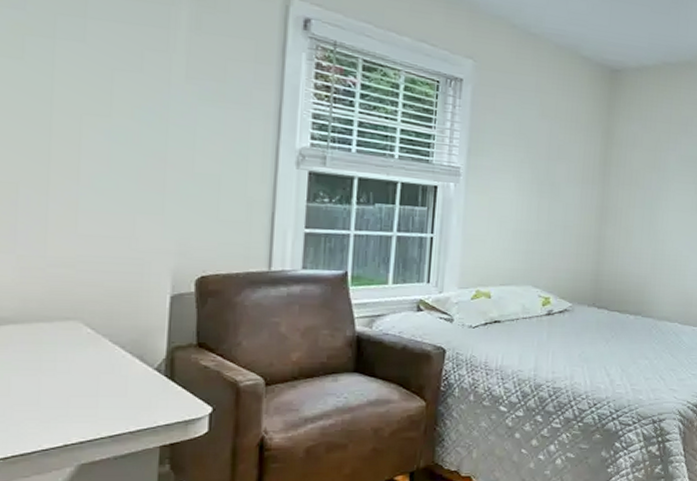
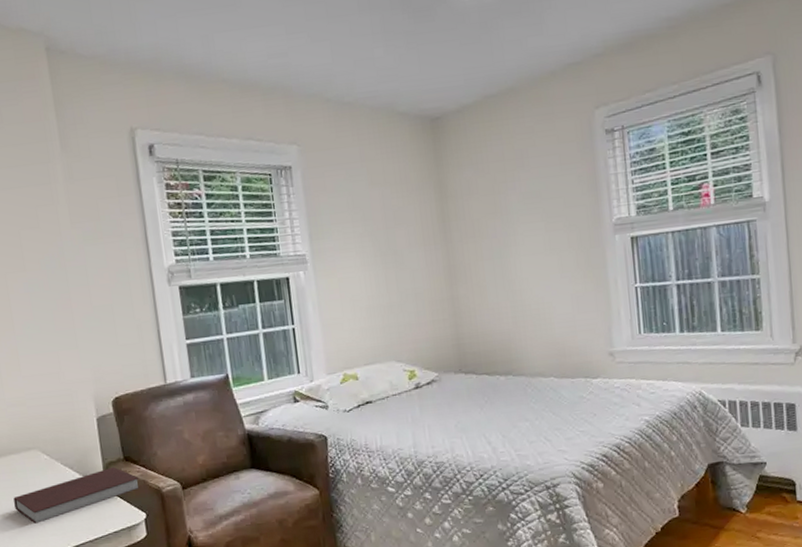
notebook: none [30,352,213,406] -> present [13,466,140,524]

